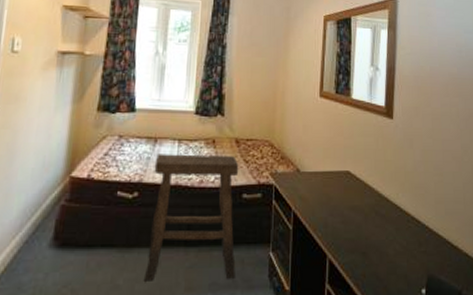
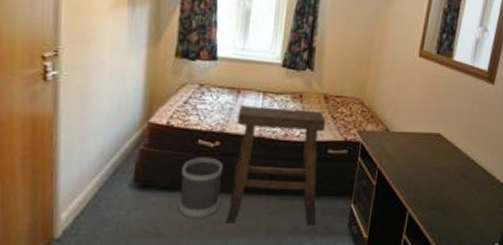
wastebasket: none [97,209,142,278] -> present [179,157,224,218]

